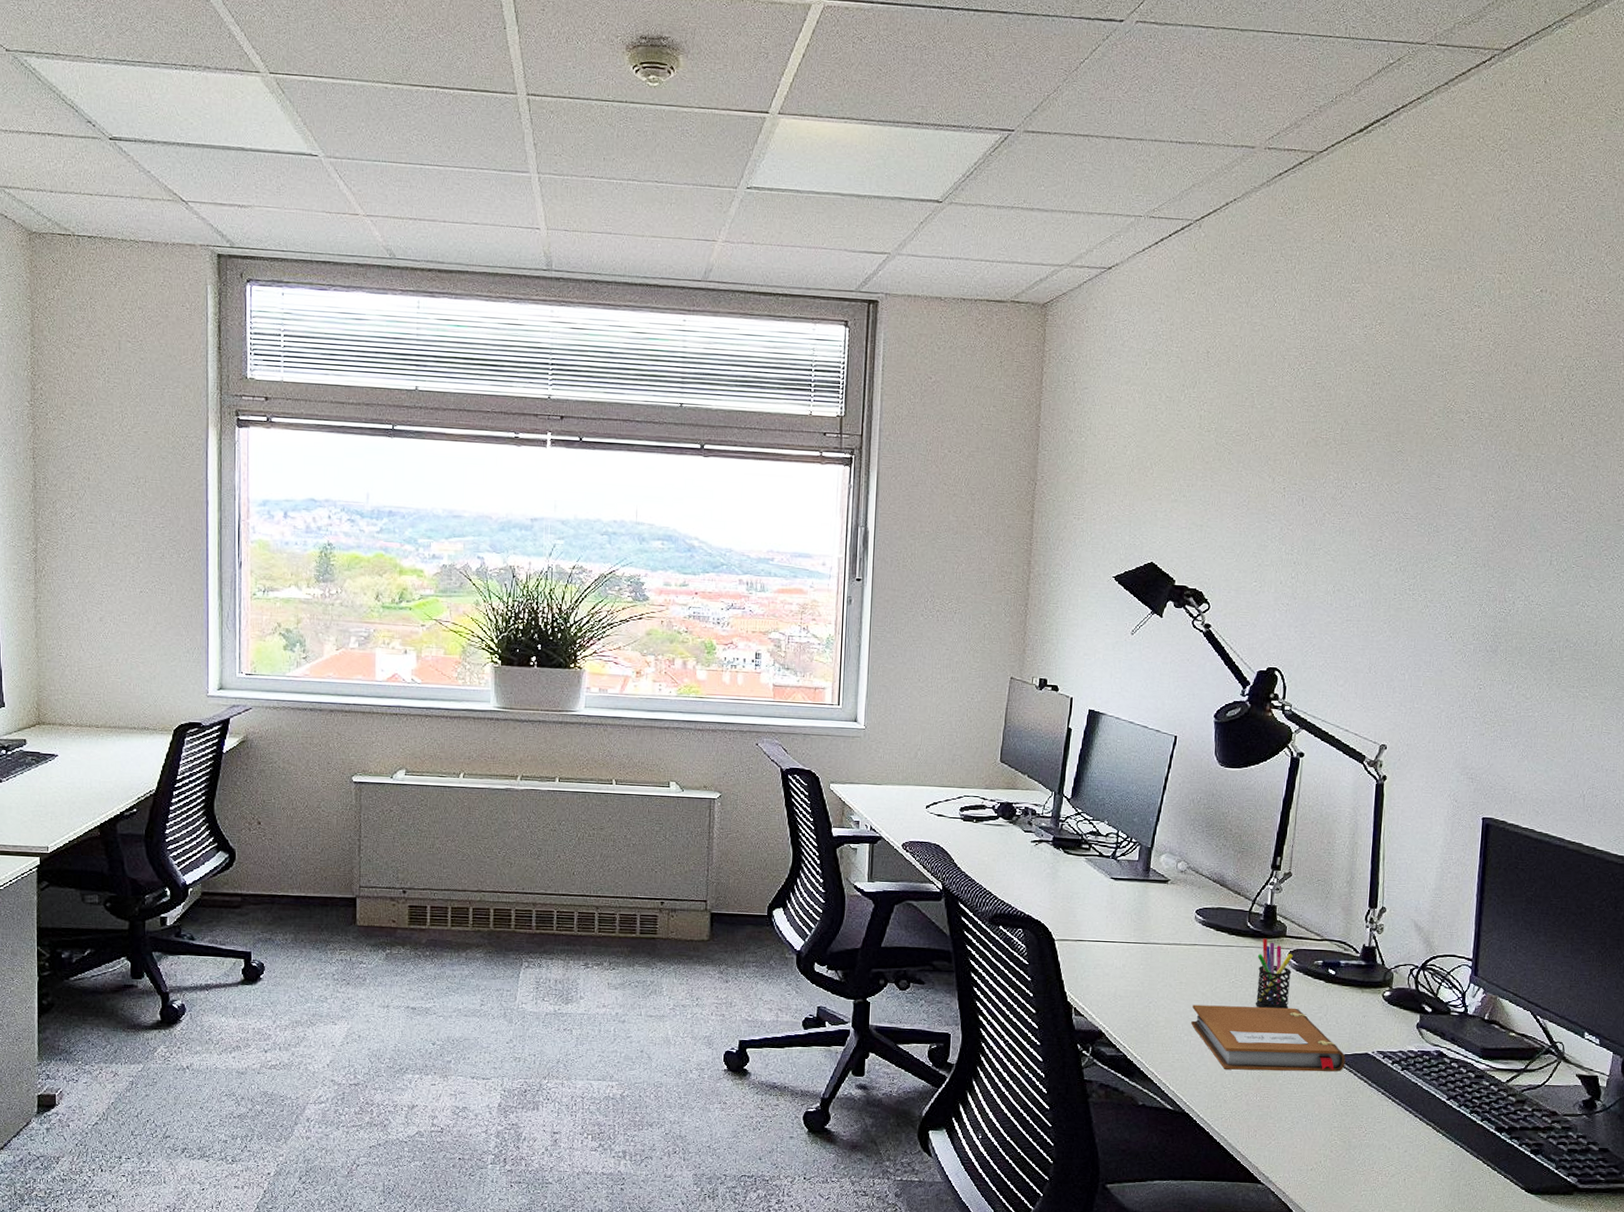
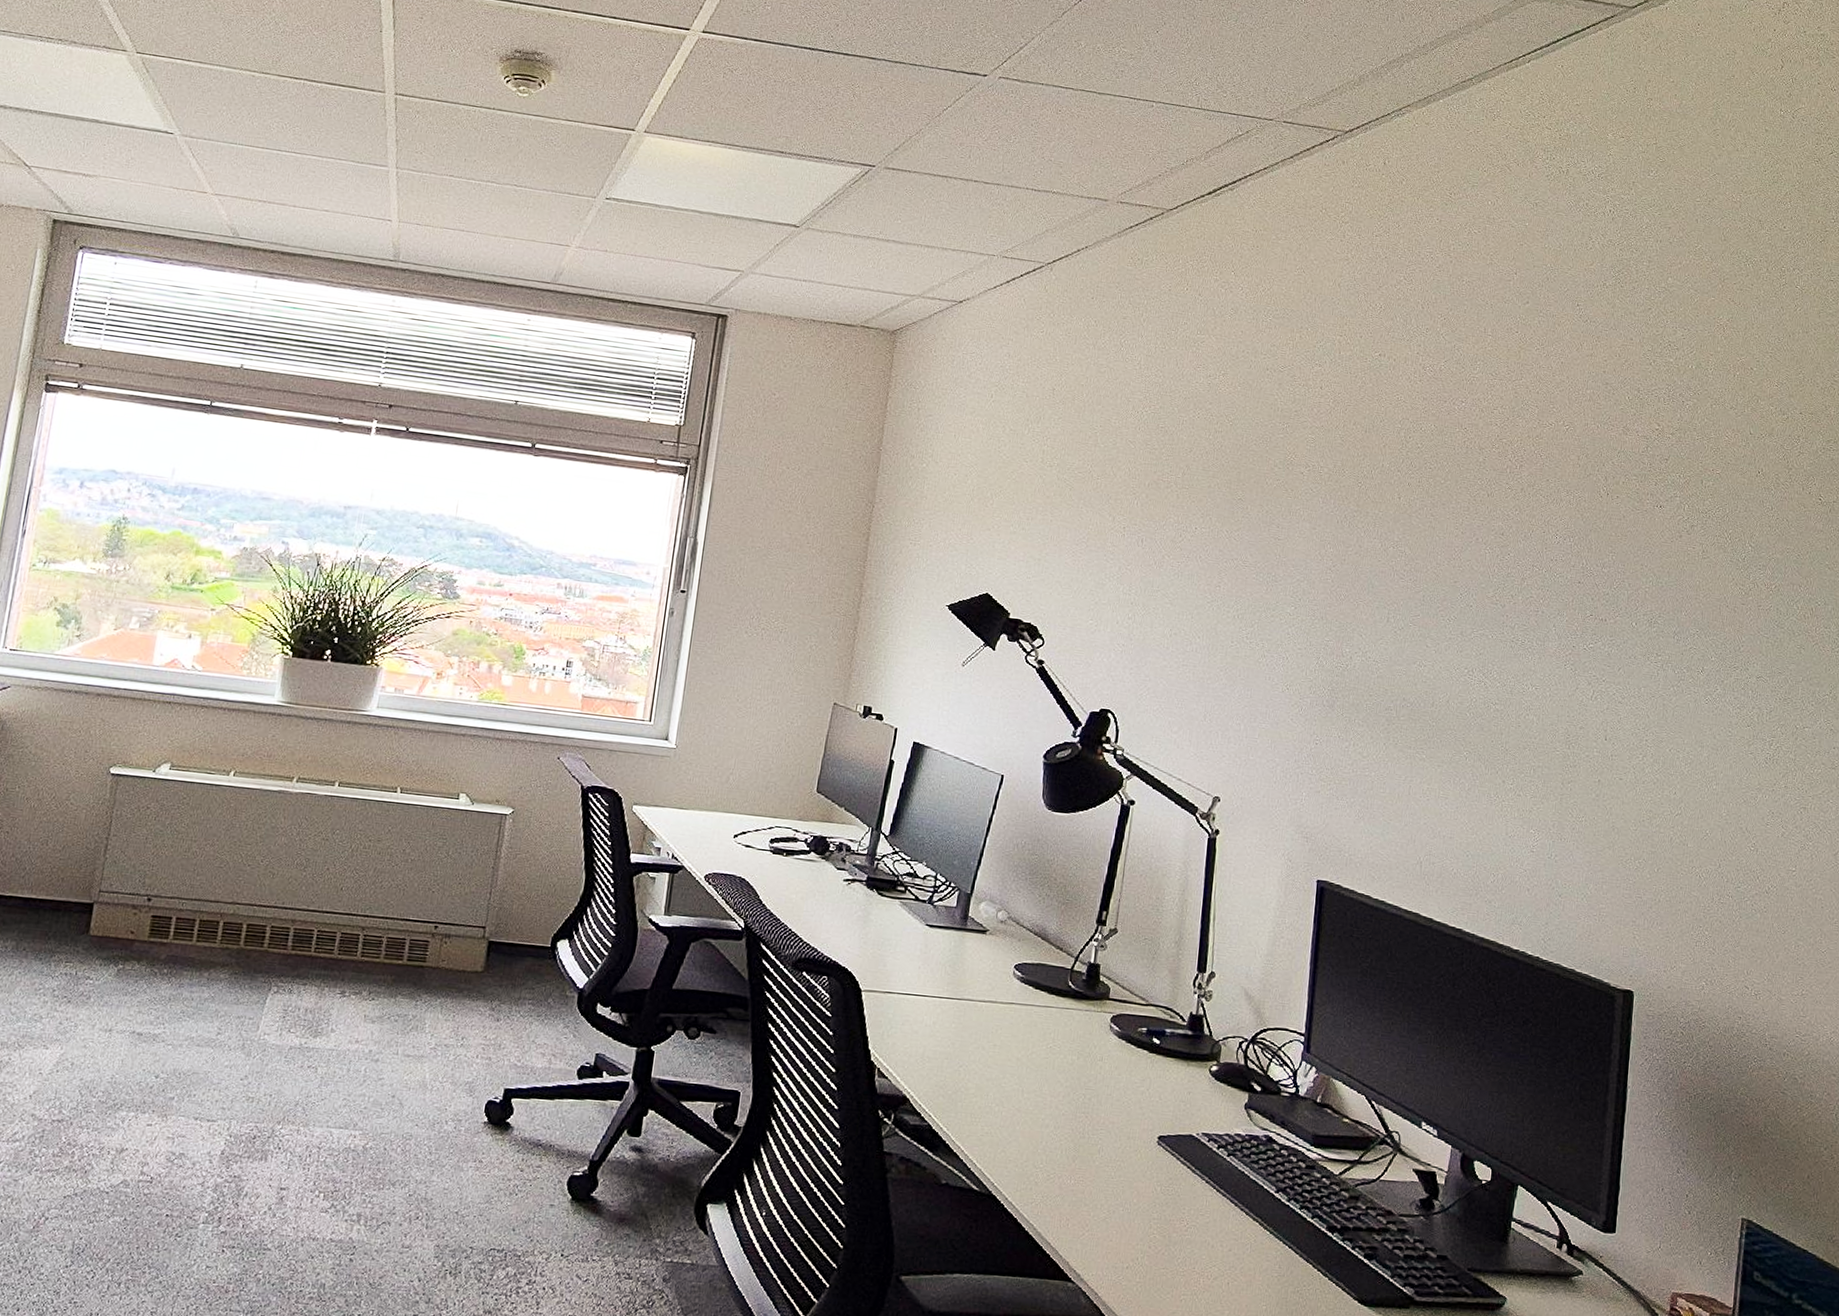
notebook: present [1191,1004,1346,1072] -> none [1003,1071,1168,1155]
pen holder: present [1255,938,1293,1009] -> none [1073,999,1116,1080]

